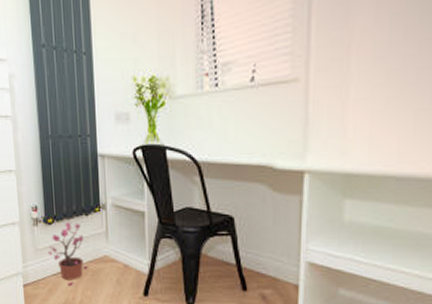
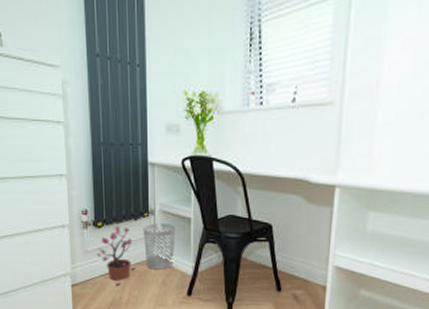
wastebasket: none [94,218,129,268] -> present [142,223,176,270]

